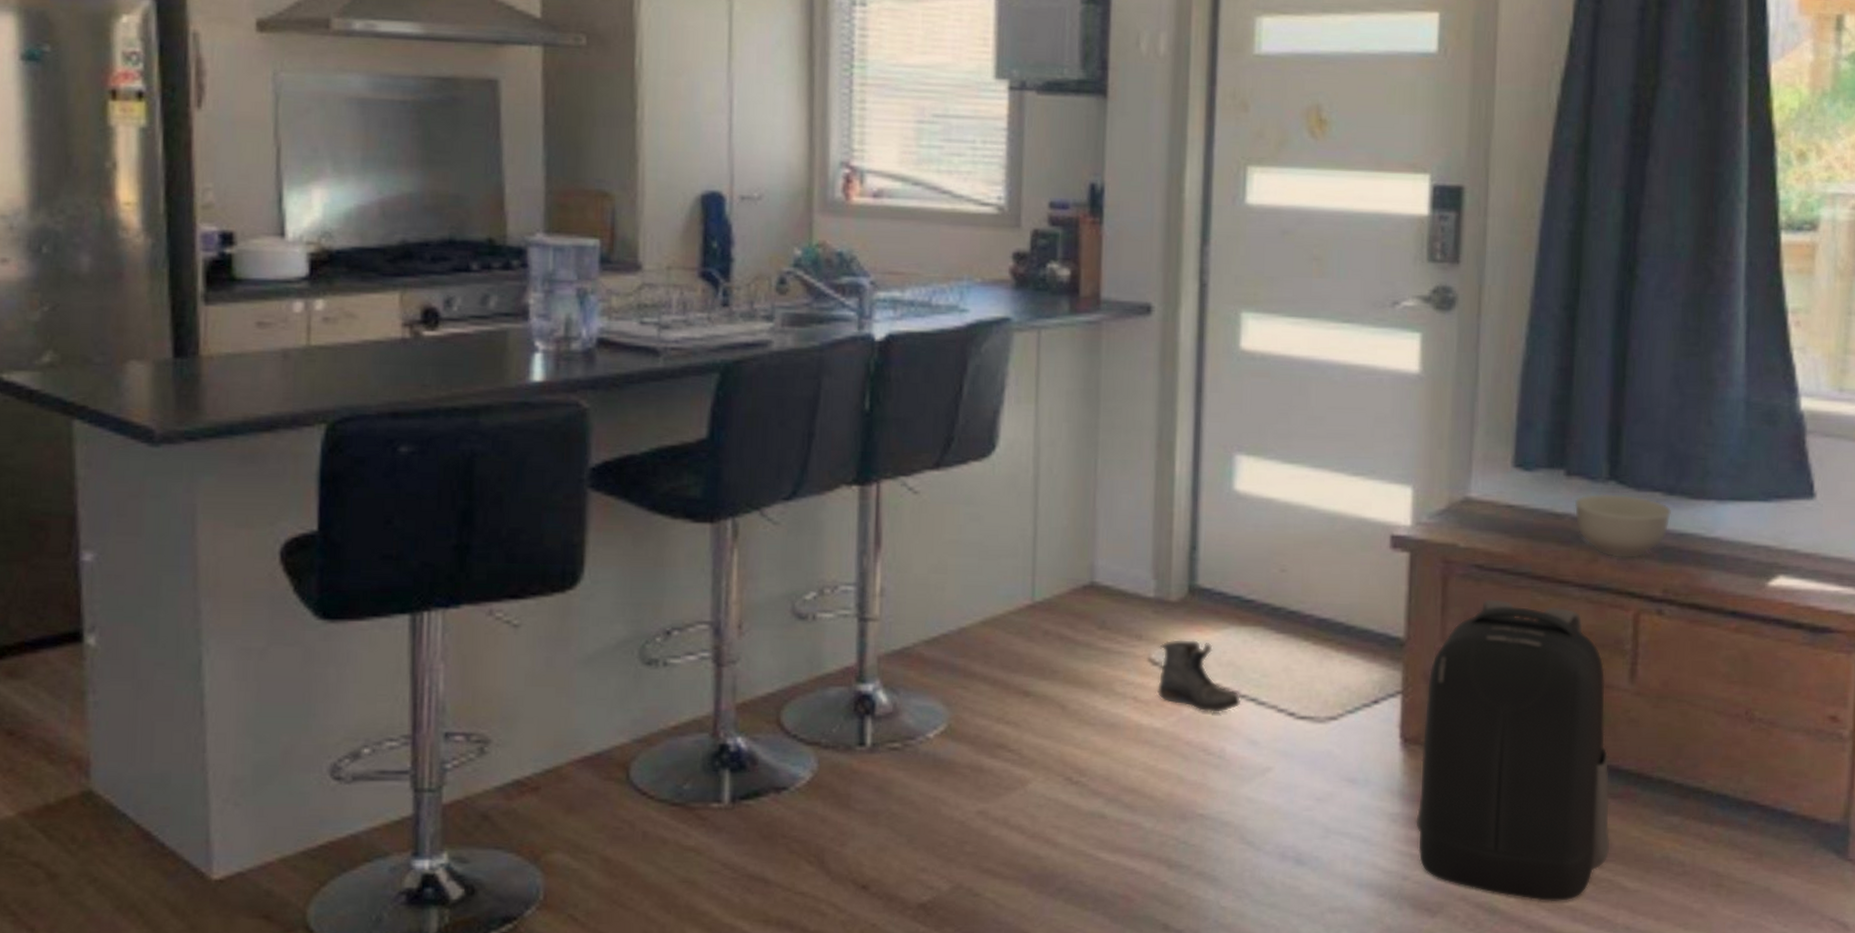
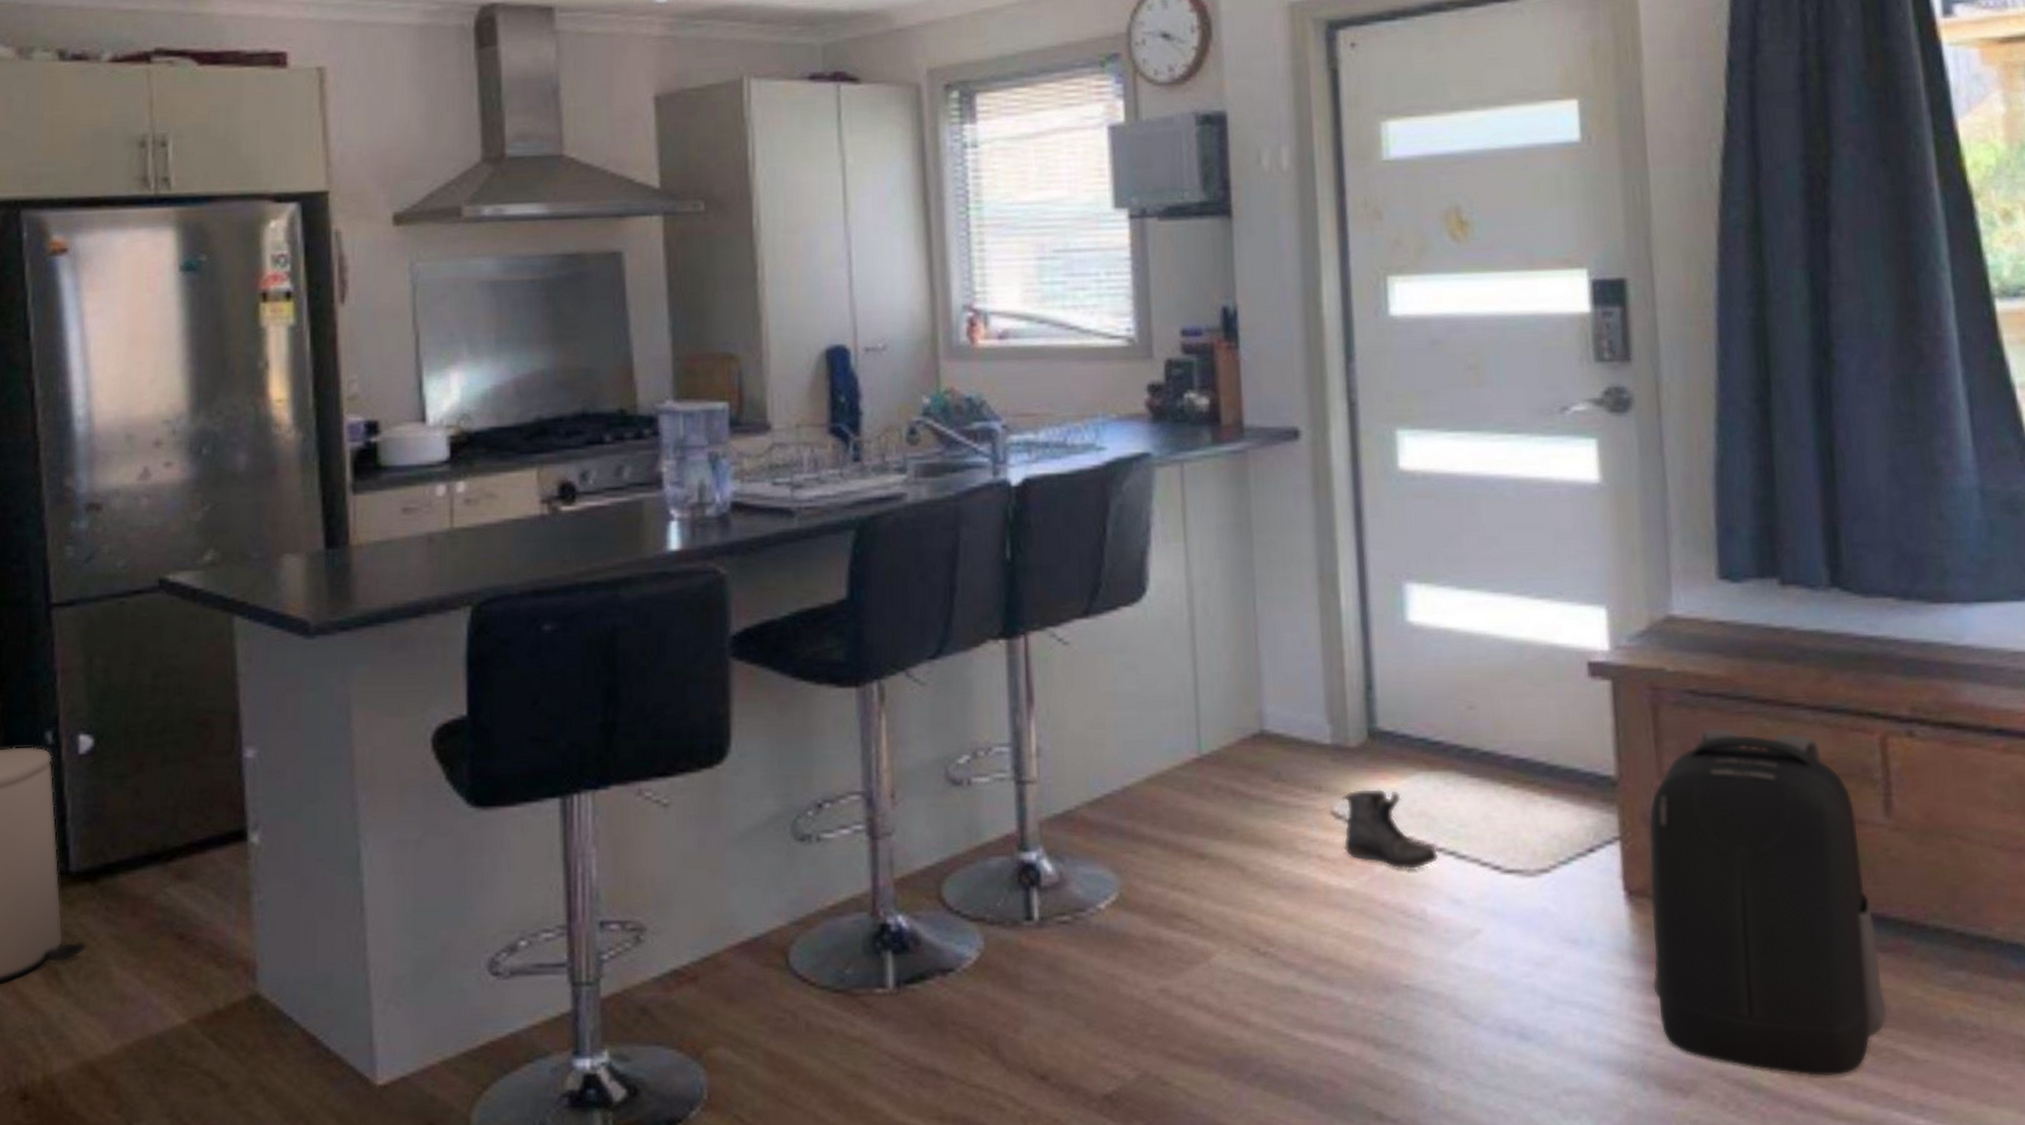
bowl: present [1574,493,1672,558] -> none [1793,602,1910,674]

